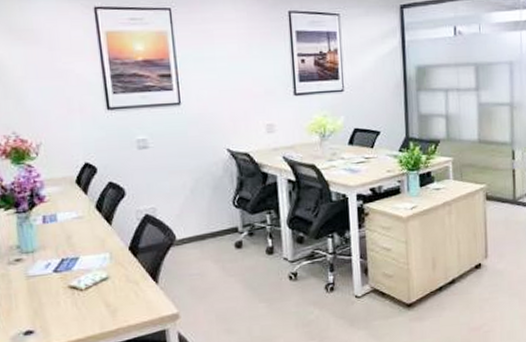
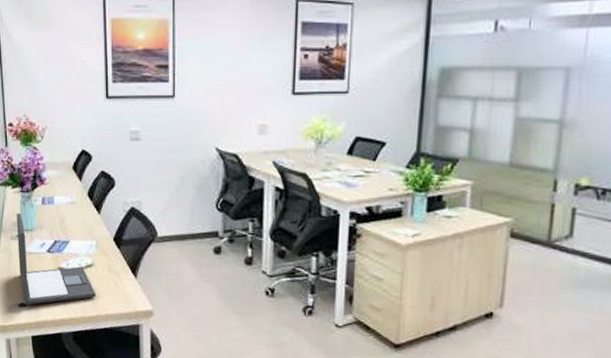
laptop: none [12,236,115,332] -> present [16,213,97,305]

